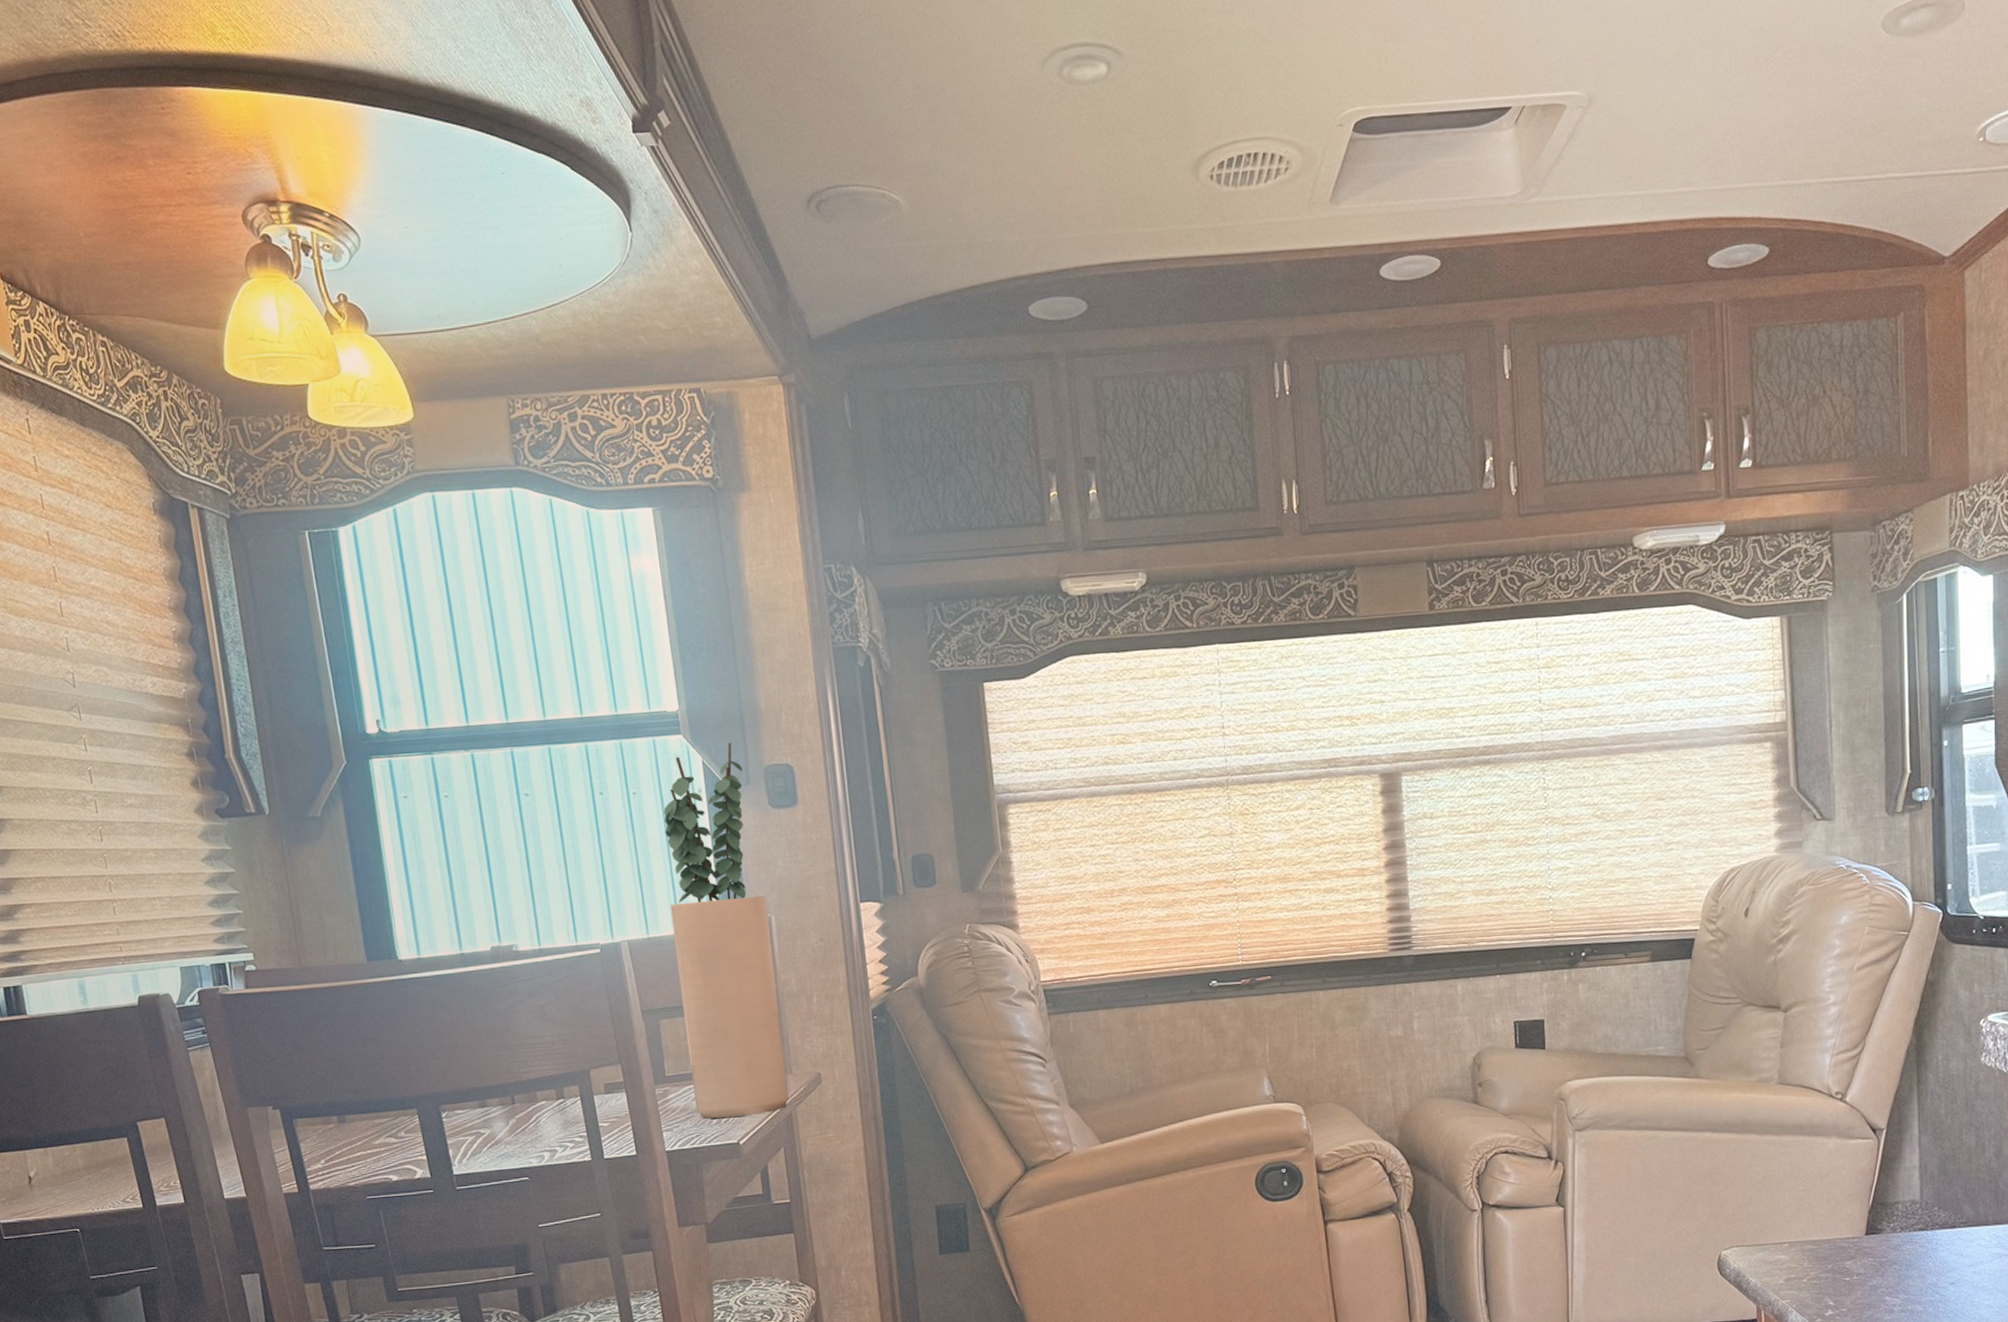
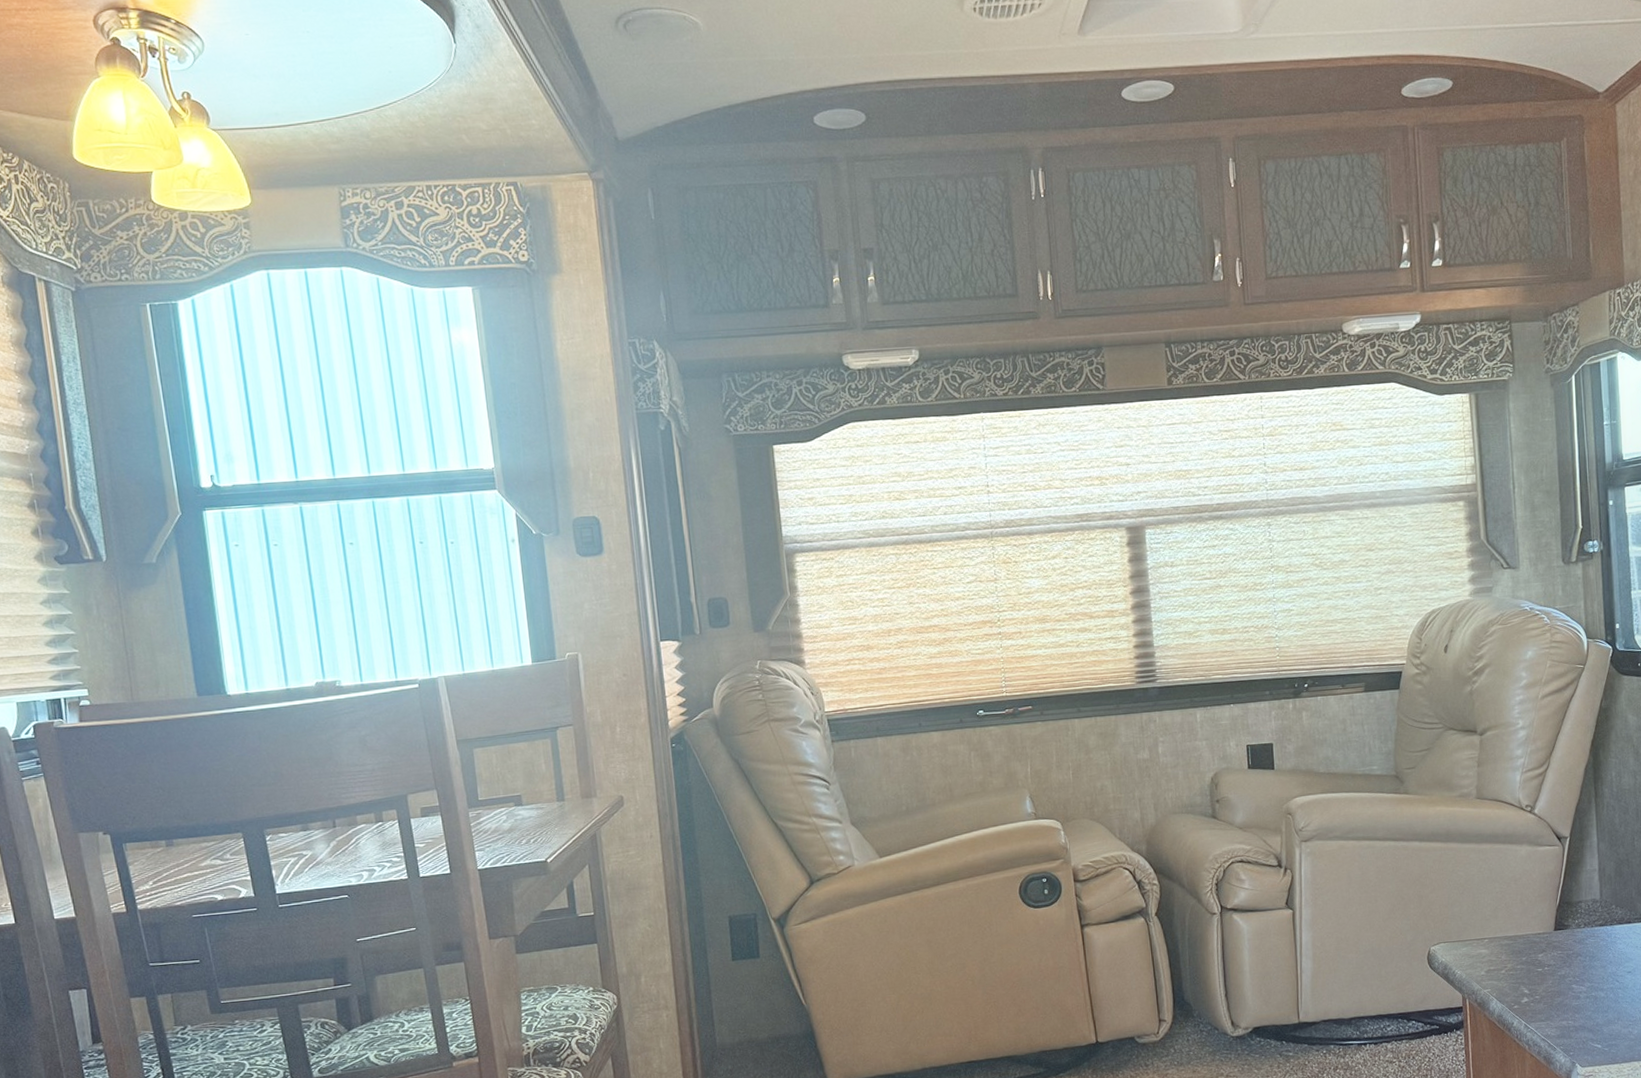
vase: present [663,743,789,1119] -> none [479,497,594,839]

